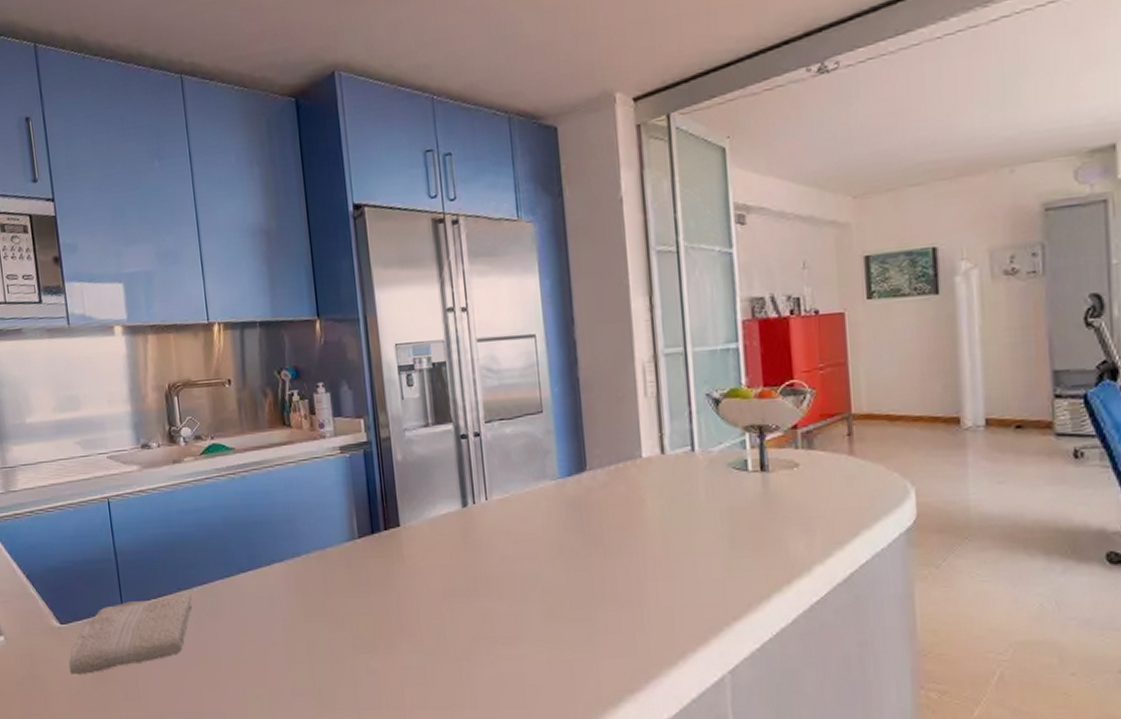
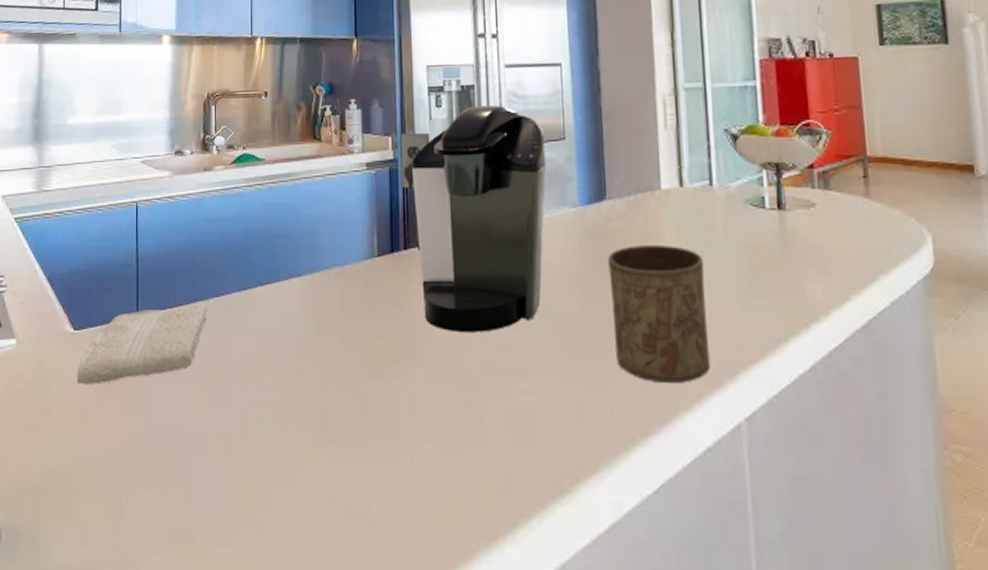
coffee maker: none [373,381,525,606] -> present [401,105,547,332]
cup: none [590,512,695,644] -> present [608,245,711,384]

